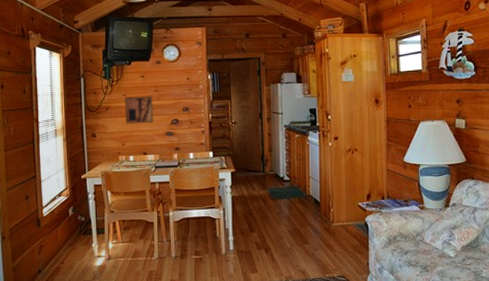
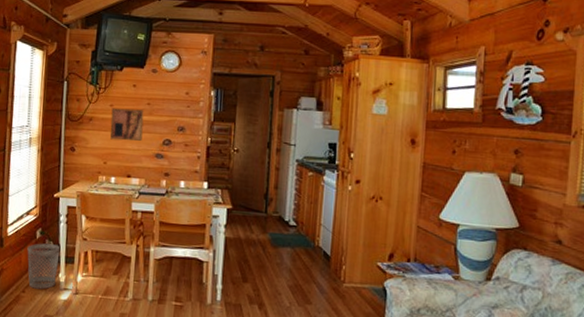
wastebasket: none [62,219,91,259] -> present [27,243,61,290]

